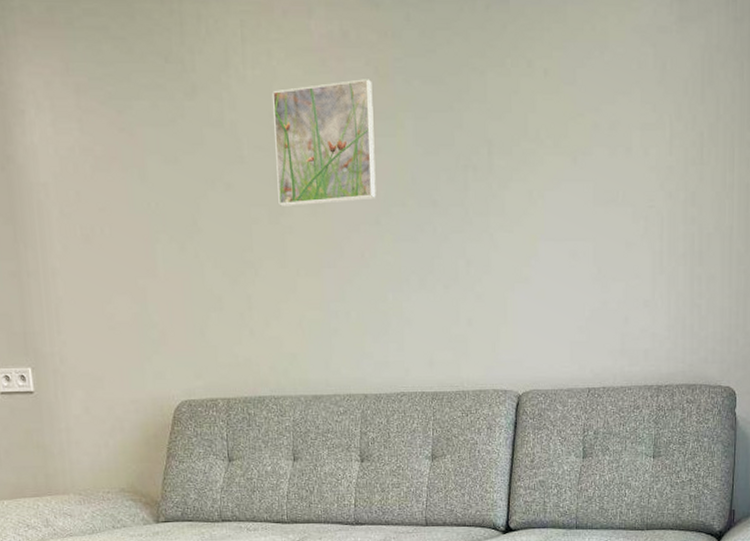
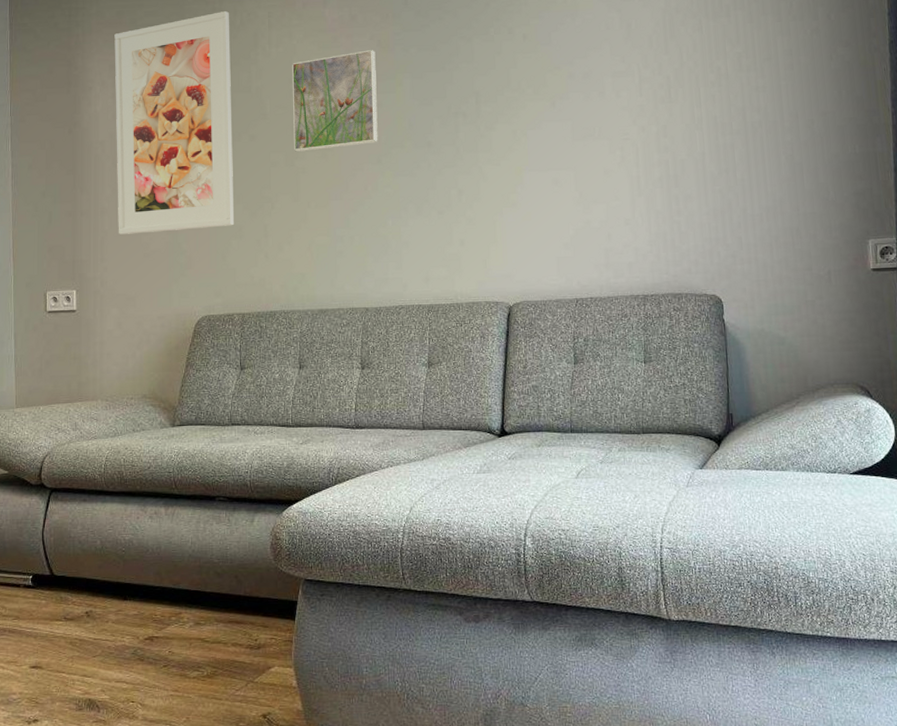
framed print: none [46,15,213,302] -> present [114,11,235,235]

